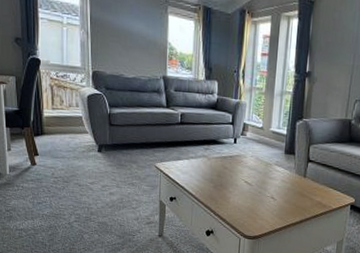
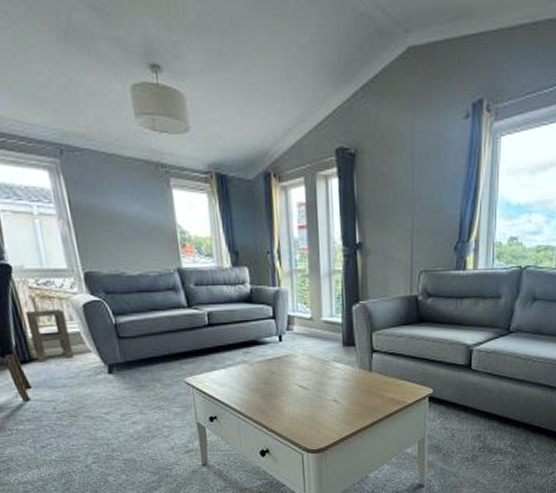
side table: none [44,95,74,137] -> present [25,309,74,363]

